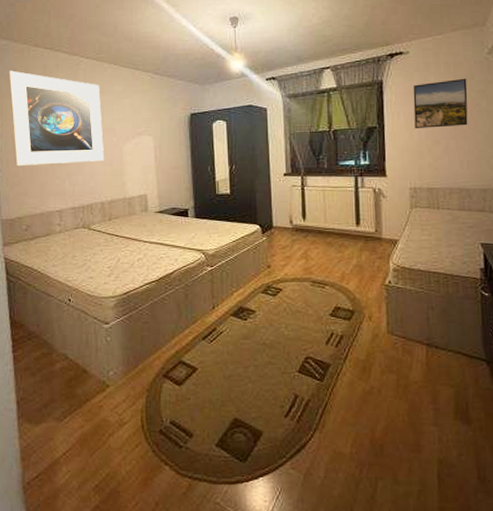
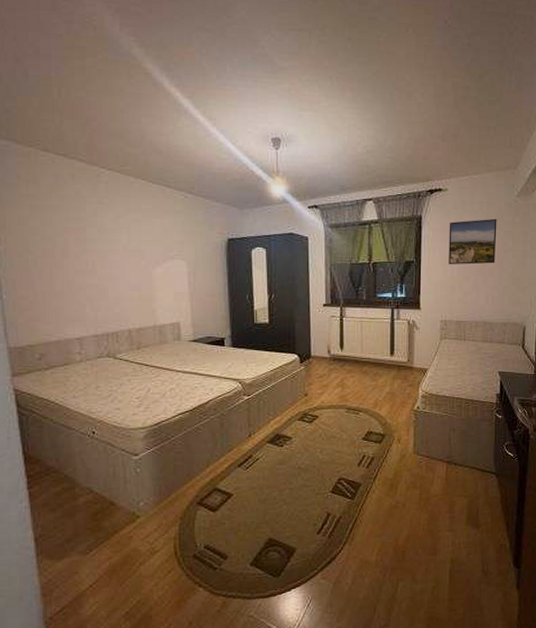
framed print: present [9,70,105,167] -> none [11,177,132,289]

